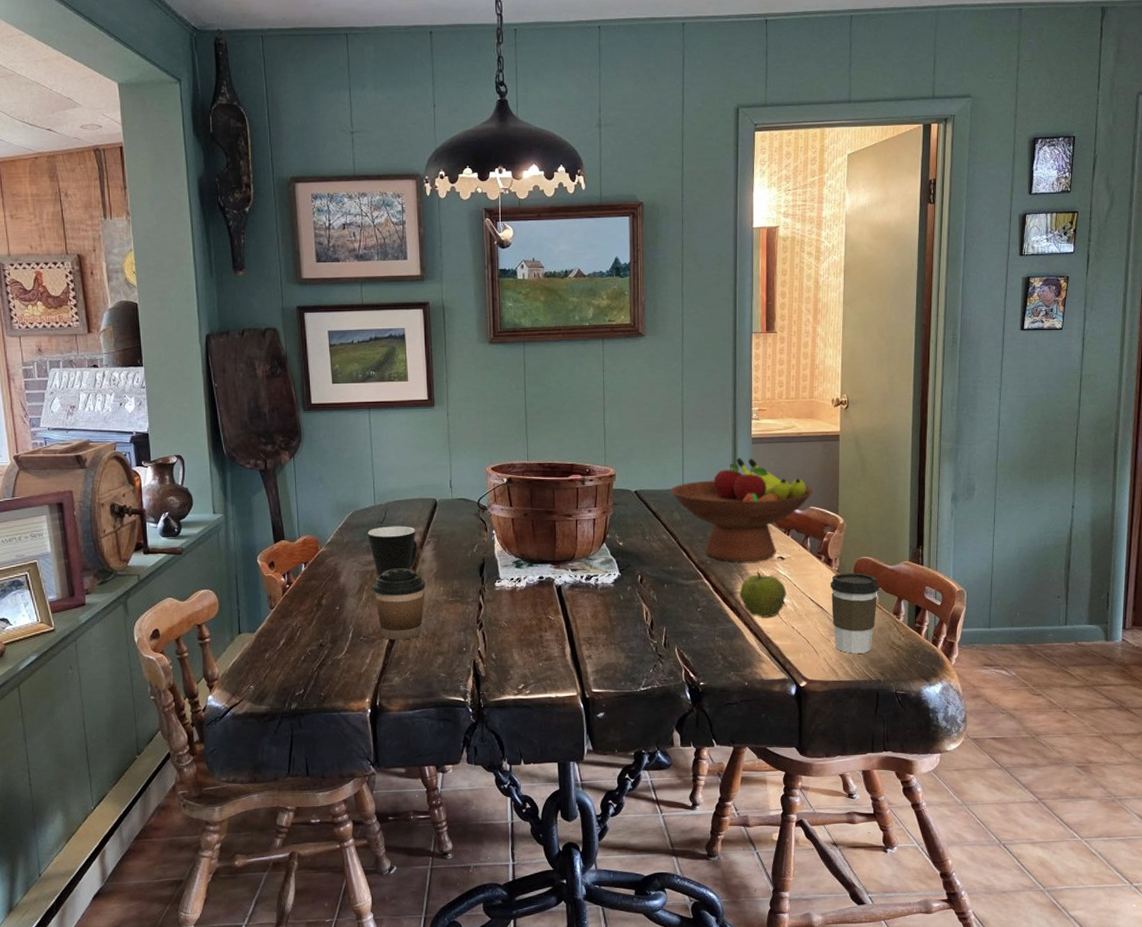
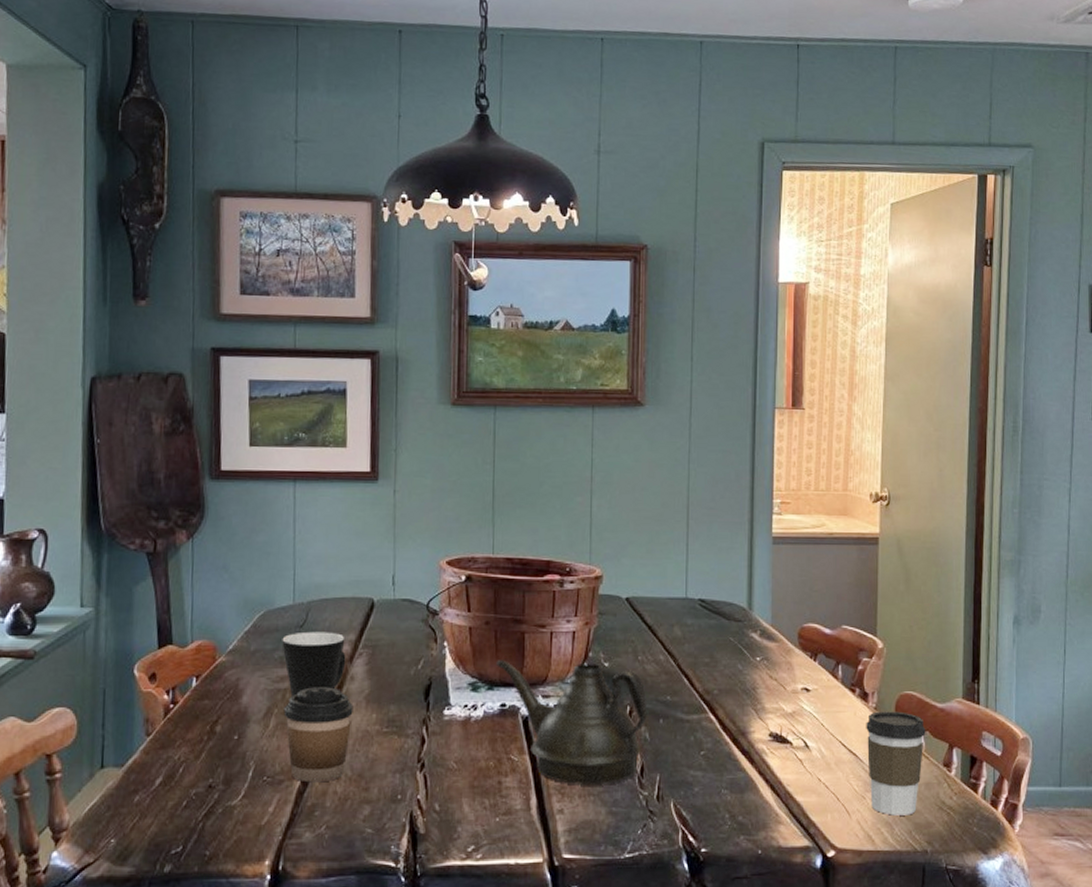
teapot: none [534,543,655,637] -> present [497,660,647,786]
fruit bowl: present [670,458,814,562] -> none [670,561,847,694]
apple: present [739,571,787,618] -> none [753,705,812,766]

